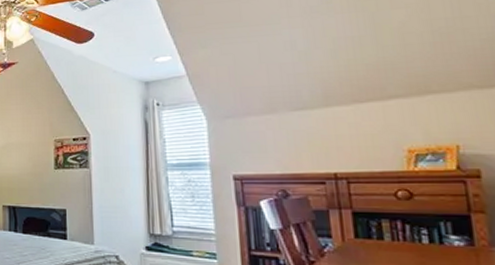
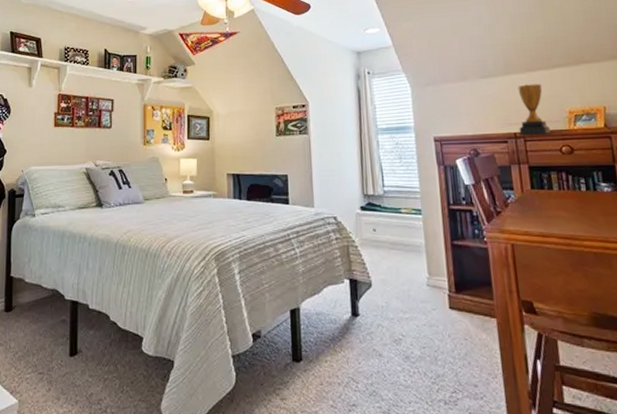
trophy: none [340,117,383,177] -> present [517,84,551,136]

